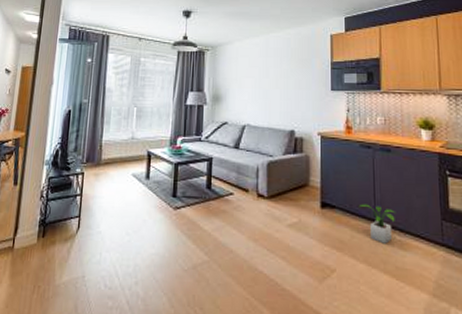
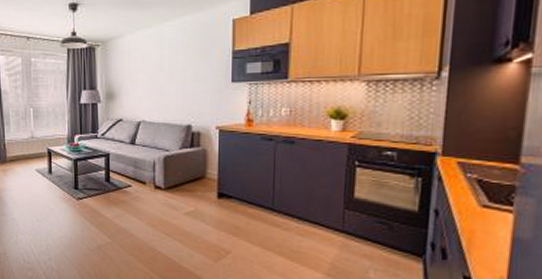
potted plant: present [358,203,396,244] -> none [256,194,296,230]

